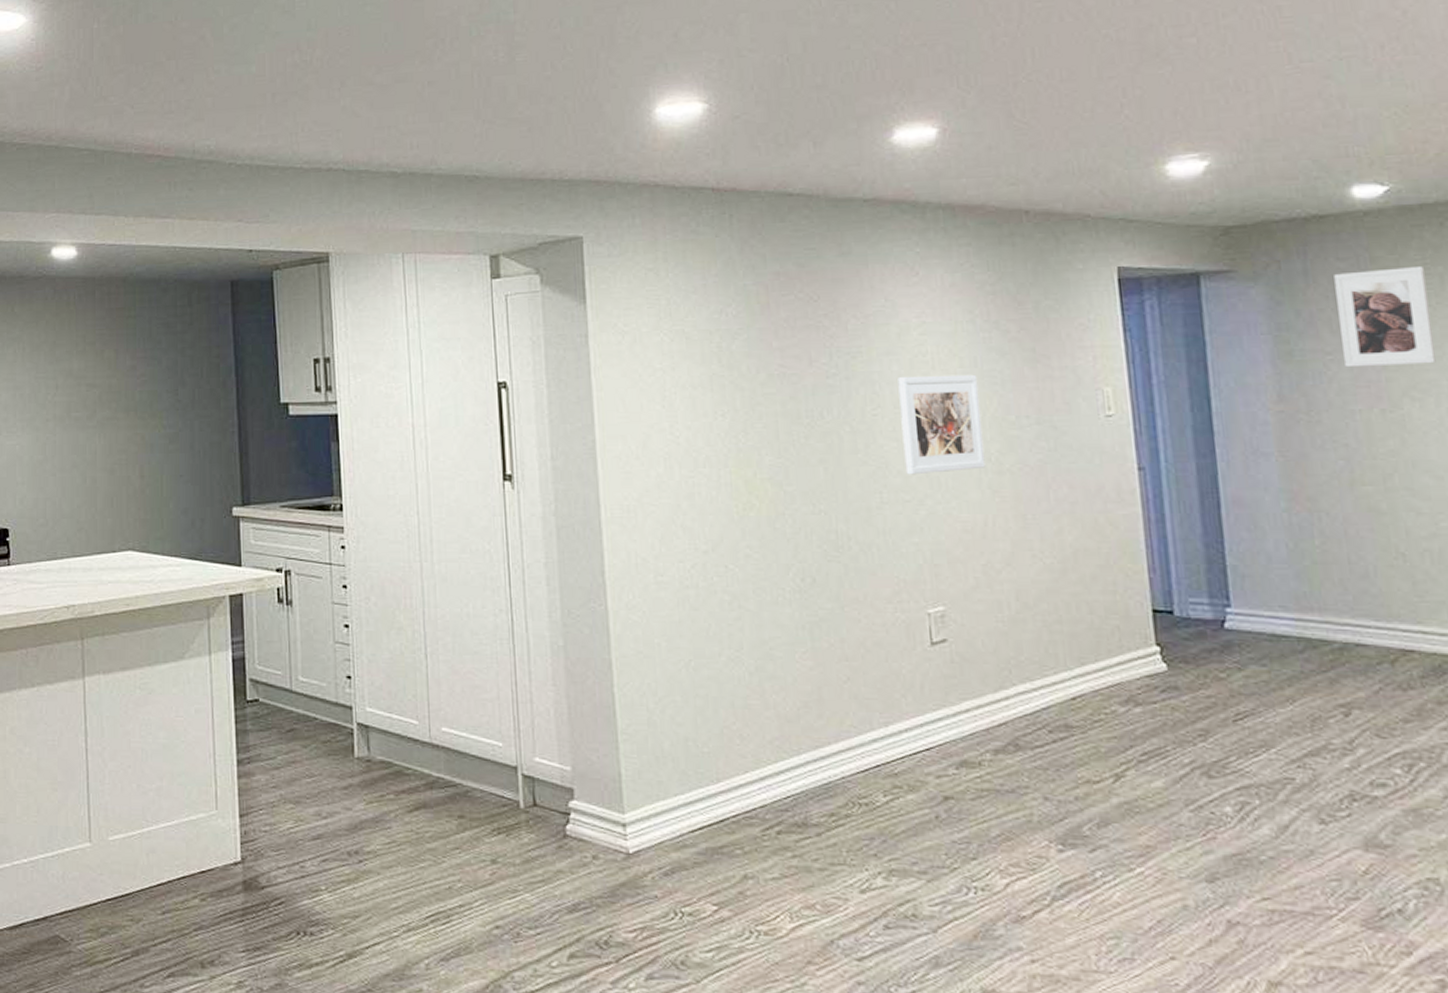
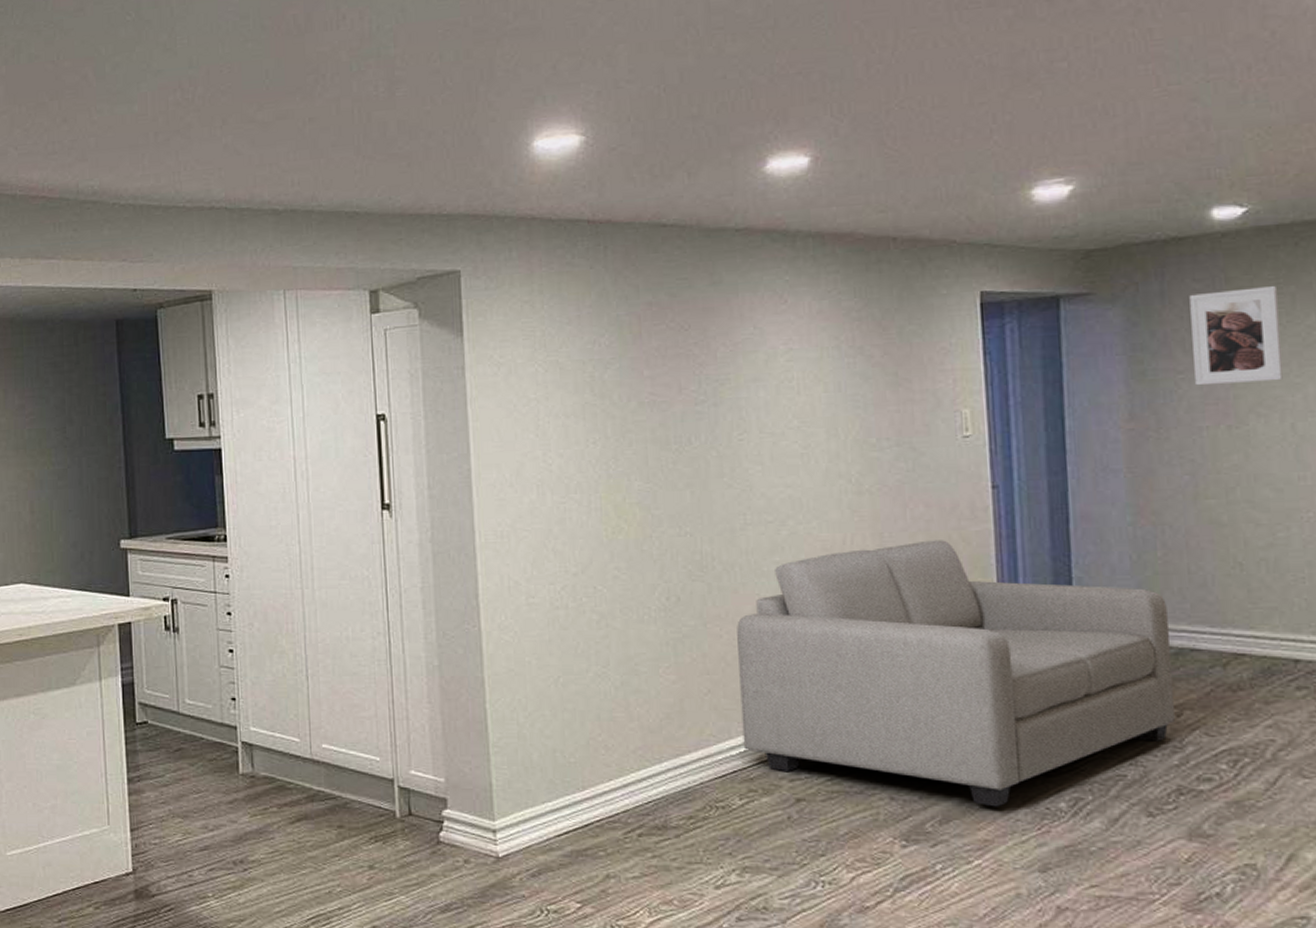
sofa: none [876,523,1343,810] -> present [737,540,1175,807]
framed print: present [898,374,986,475] -> none [764,398,846,497]

